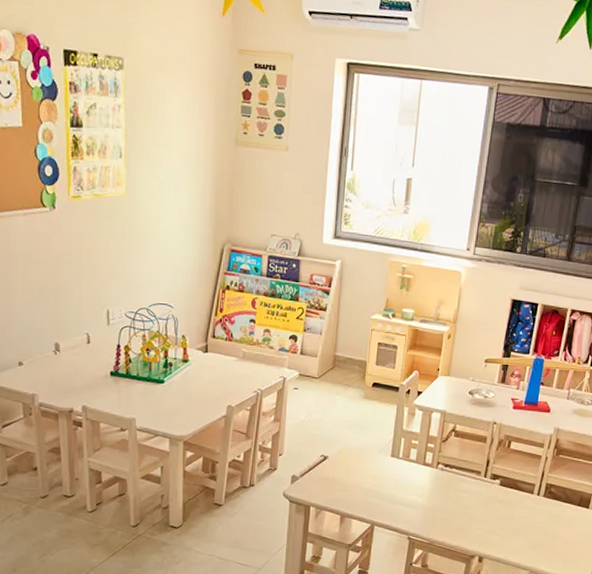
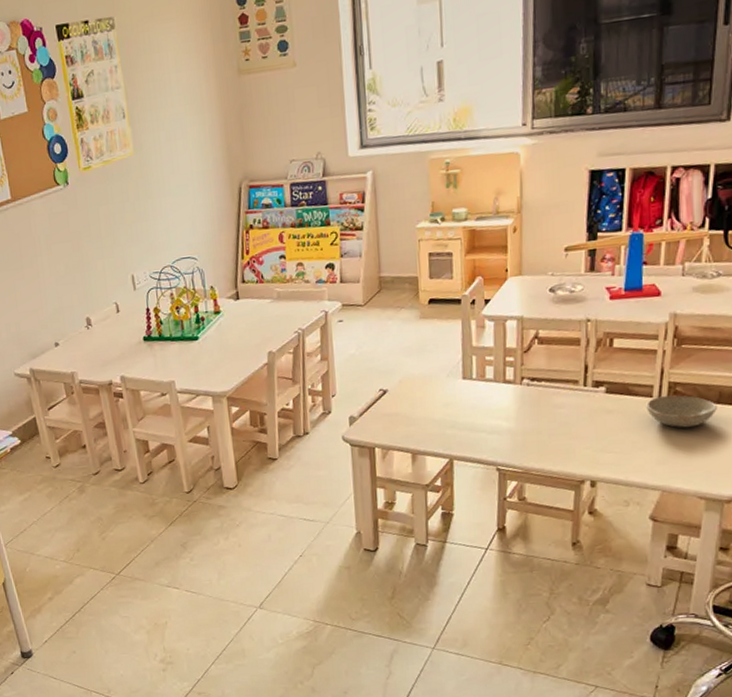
bowl: none [528,494,578,522] -> present [646,395,717,428]

